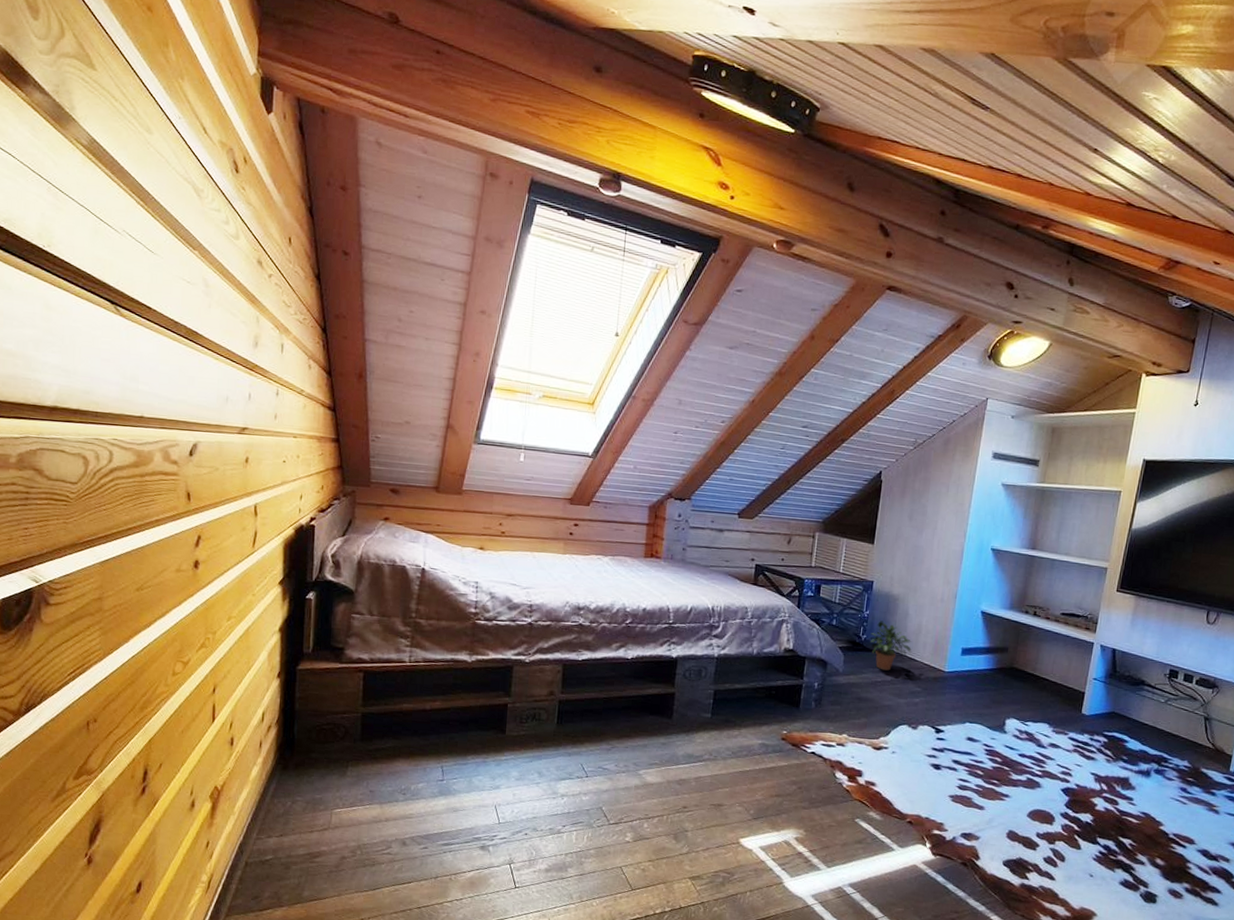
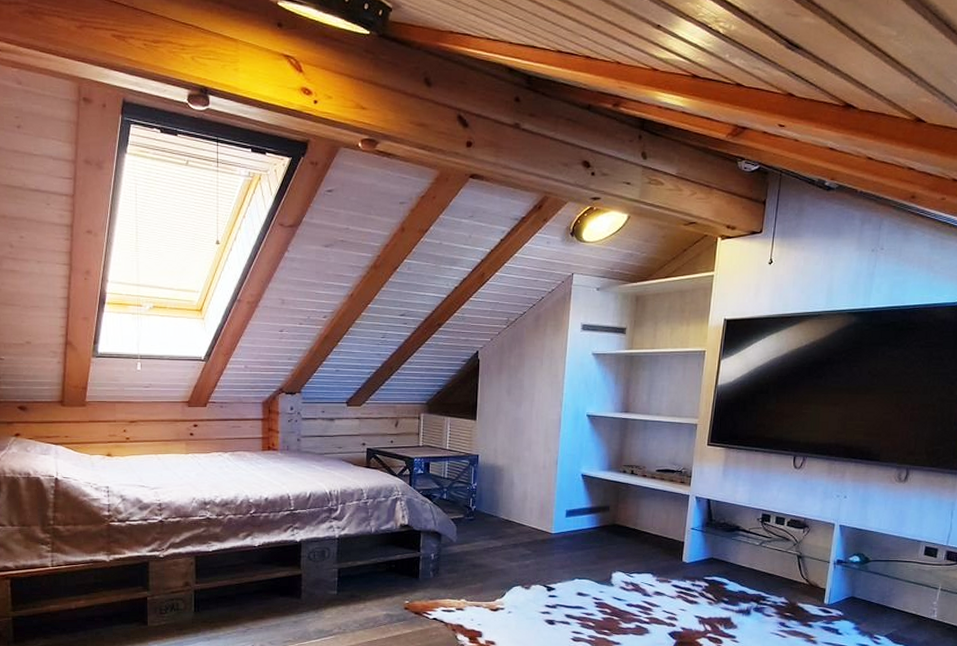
potted plant: present [867,620,912,671] -> none [477,491,519,537]

